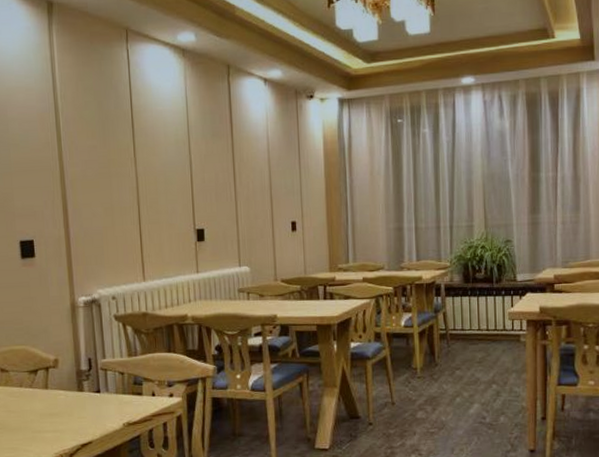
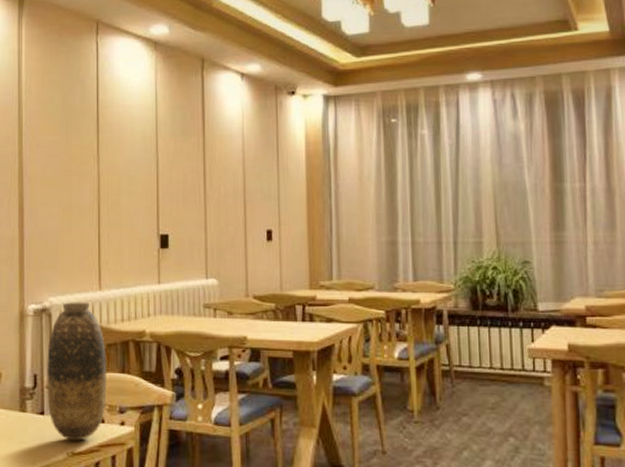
vase: none [99,292,156,413] -> present [47,302,107,441]

